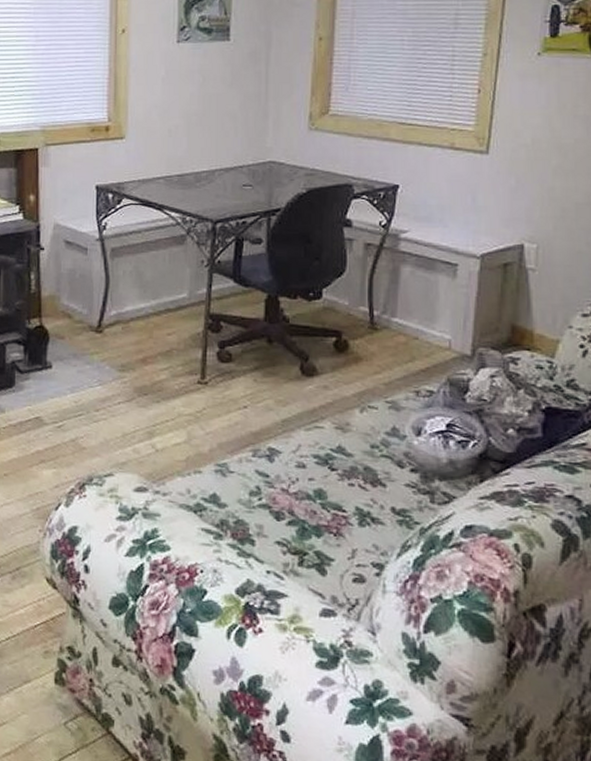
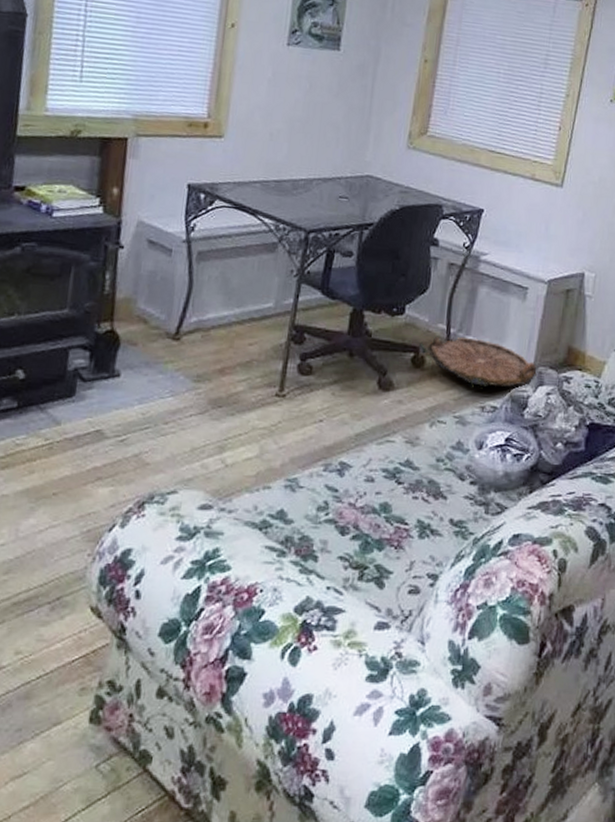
woven basket: none [340,319,477,372] -> present [418,337,537,389]

